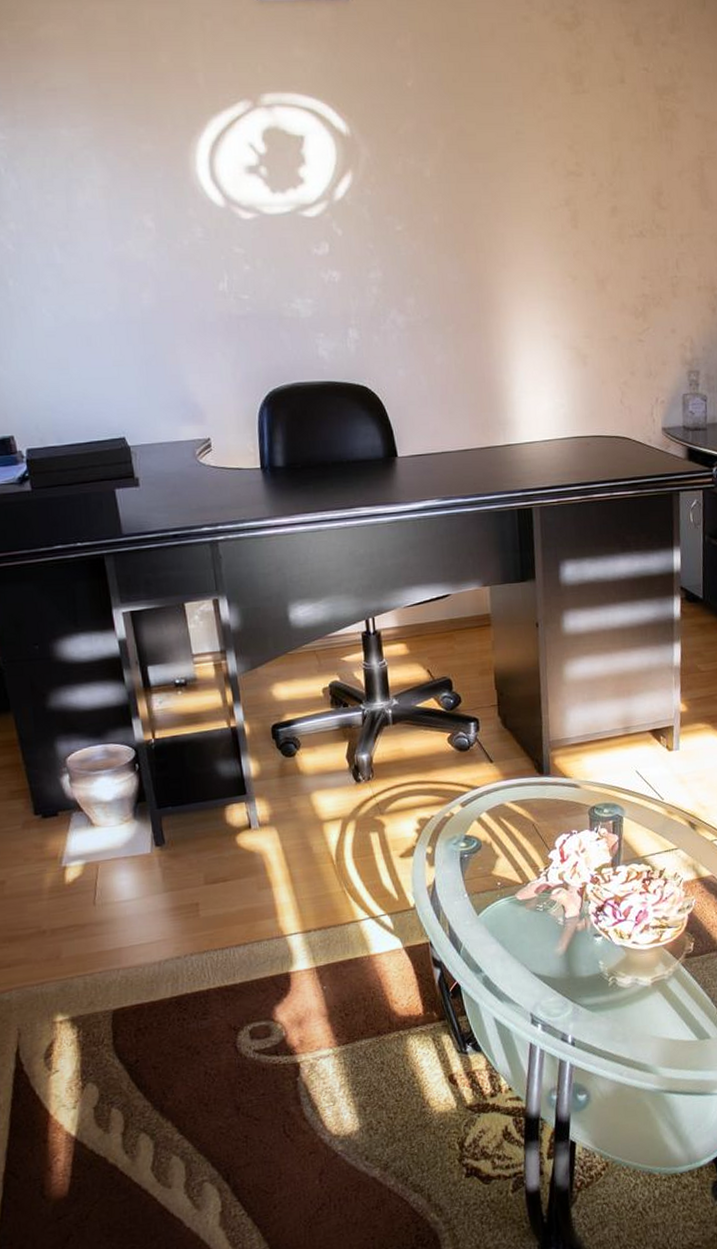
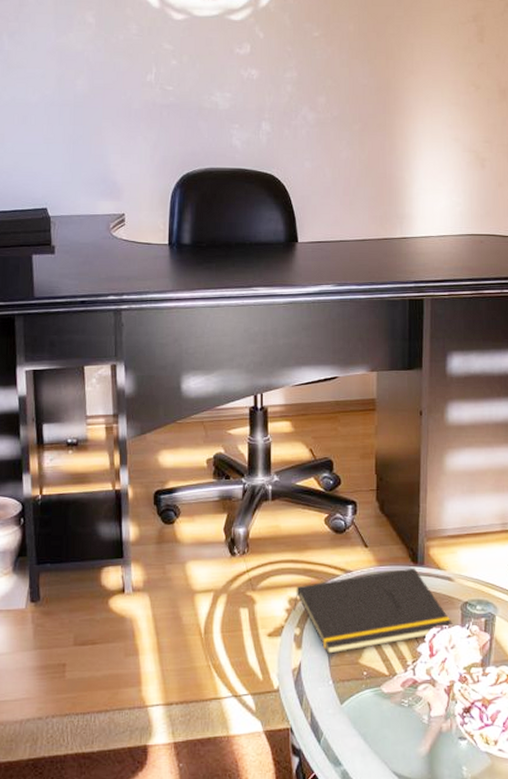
notepad: none [423,778,583,869] -> present [294,568,454,654]

